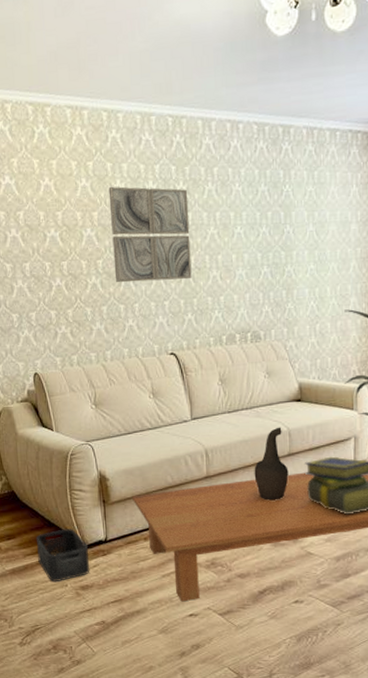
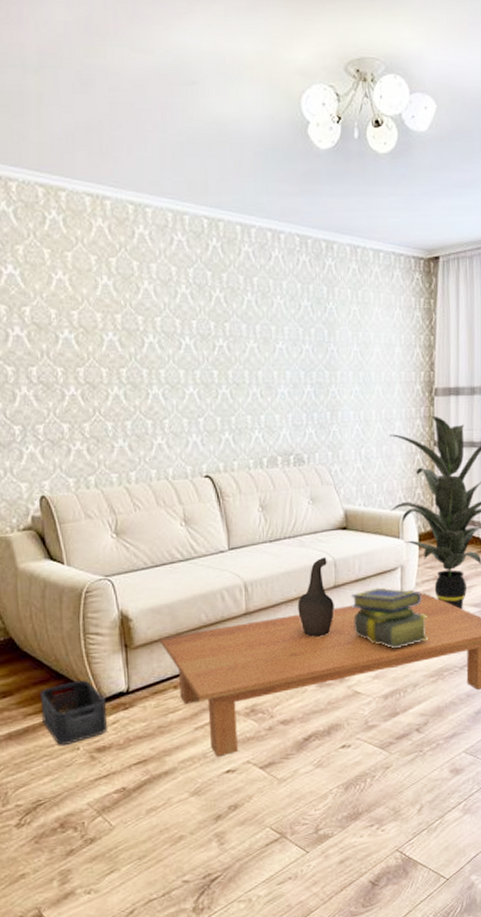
wall art: present [108,186,192,283] -> none [134,288,230,396]

